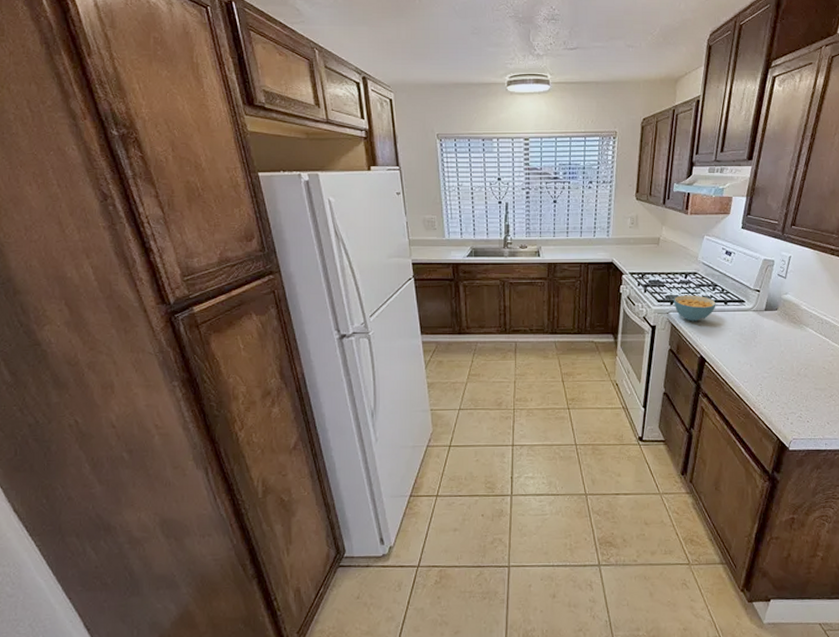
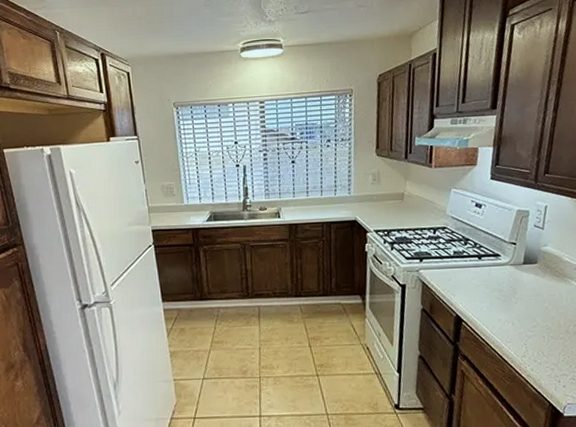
cereal bowl: present [674,295,716,322] -> none [423,250,470,279]

